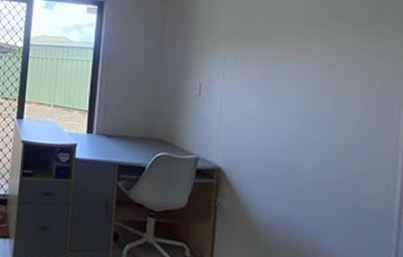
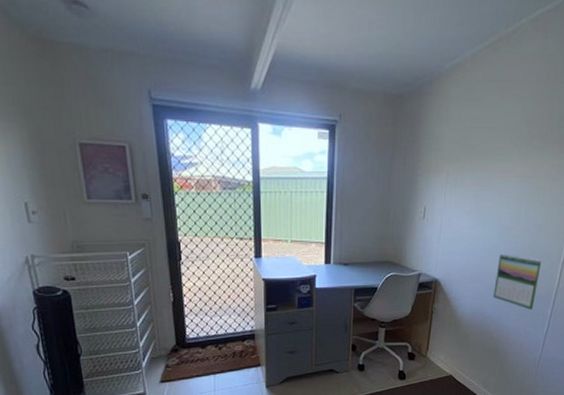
calendar: none [300,146,370,230] -> present [493,253,542,311]

